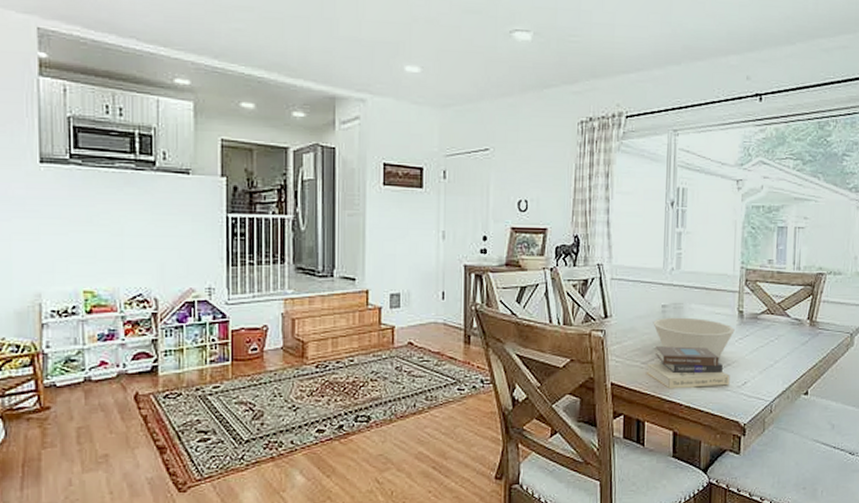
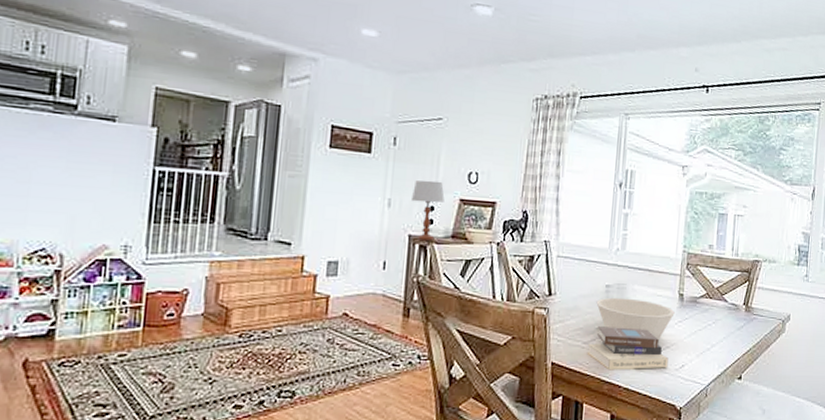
table lamp: none [465,211,496,271] -> present [412,180,445,242]

